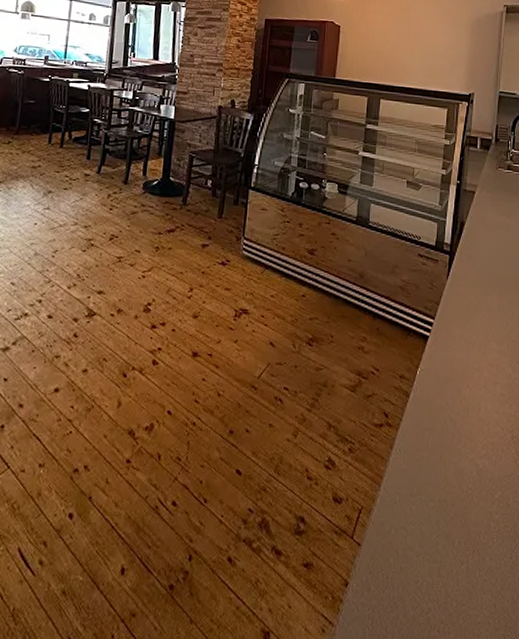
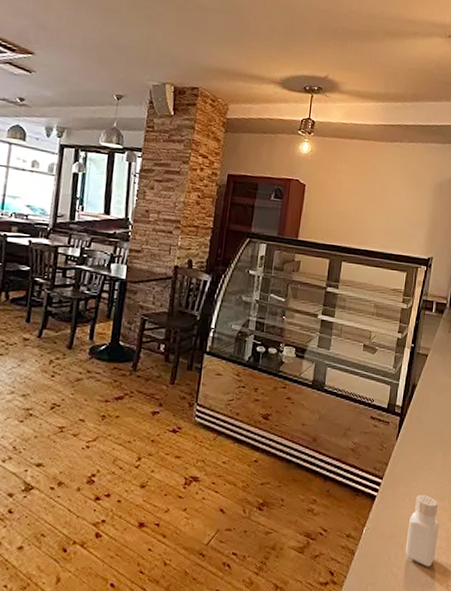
pepper shaker: none [463,337,499,415] -> present [405,495,440,567]

